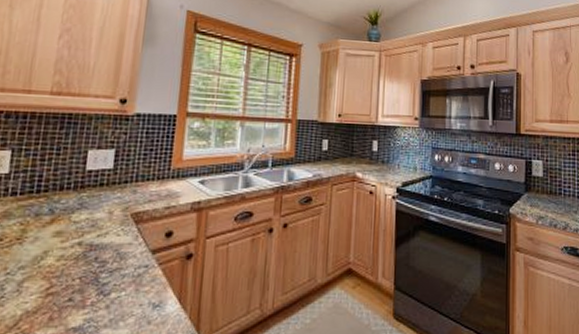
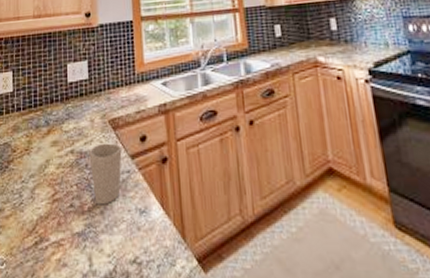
cup: none [100,236,143,299] -> present [89,143,122,205]

